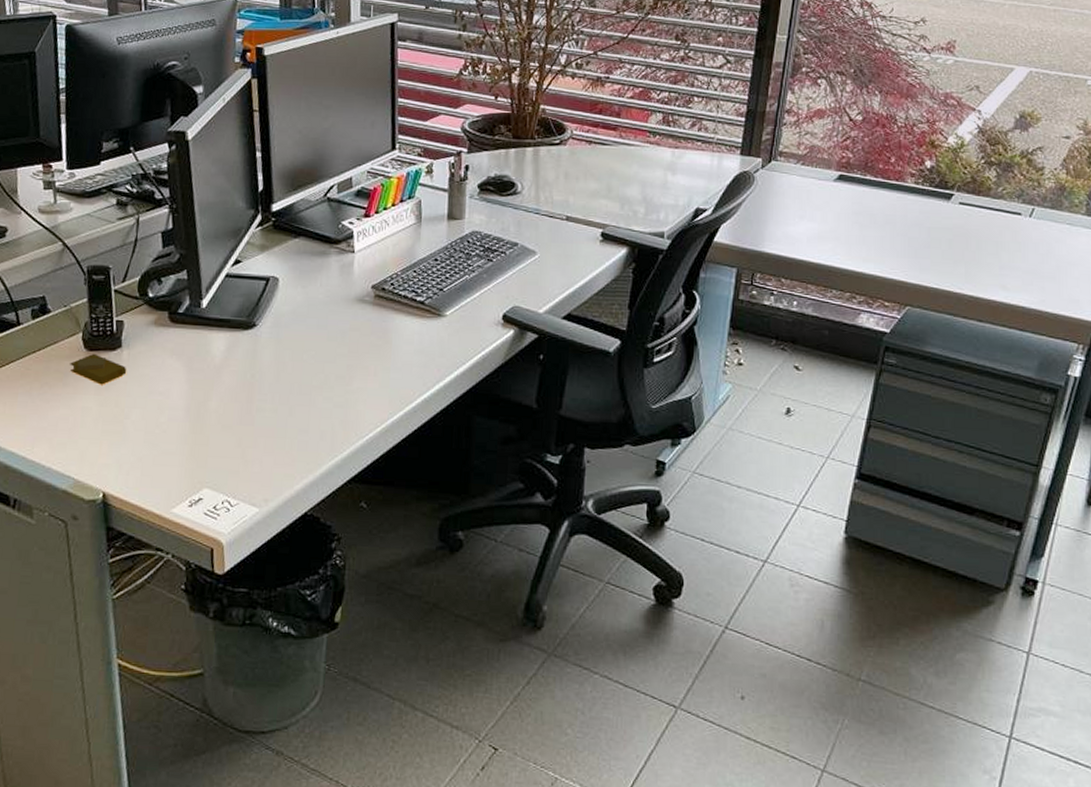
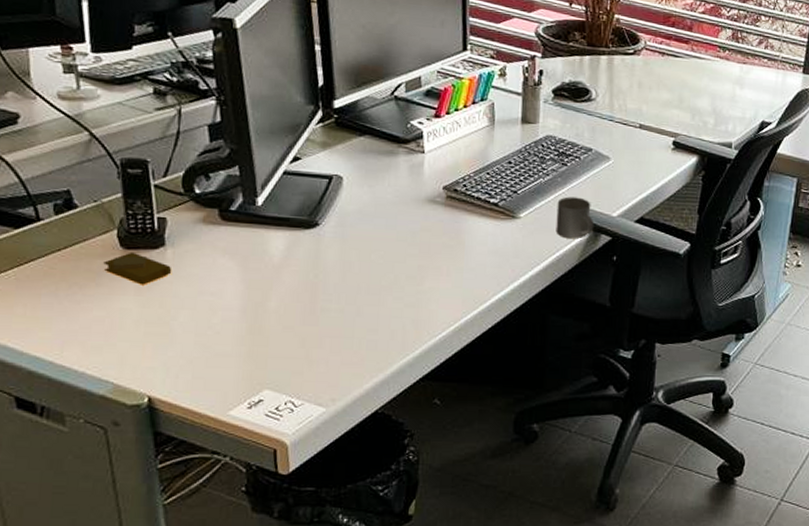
mug: none [481,293,520,338] -> present [556,196,594,240]

